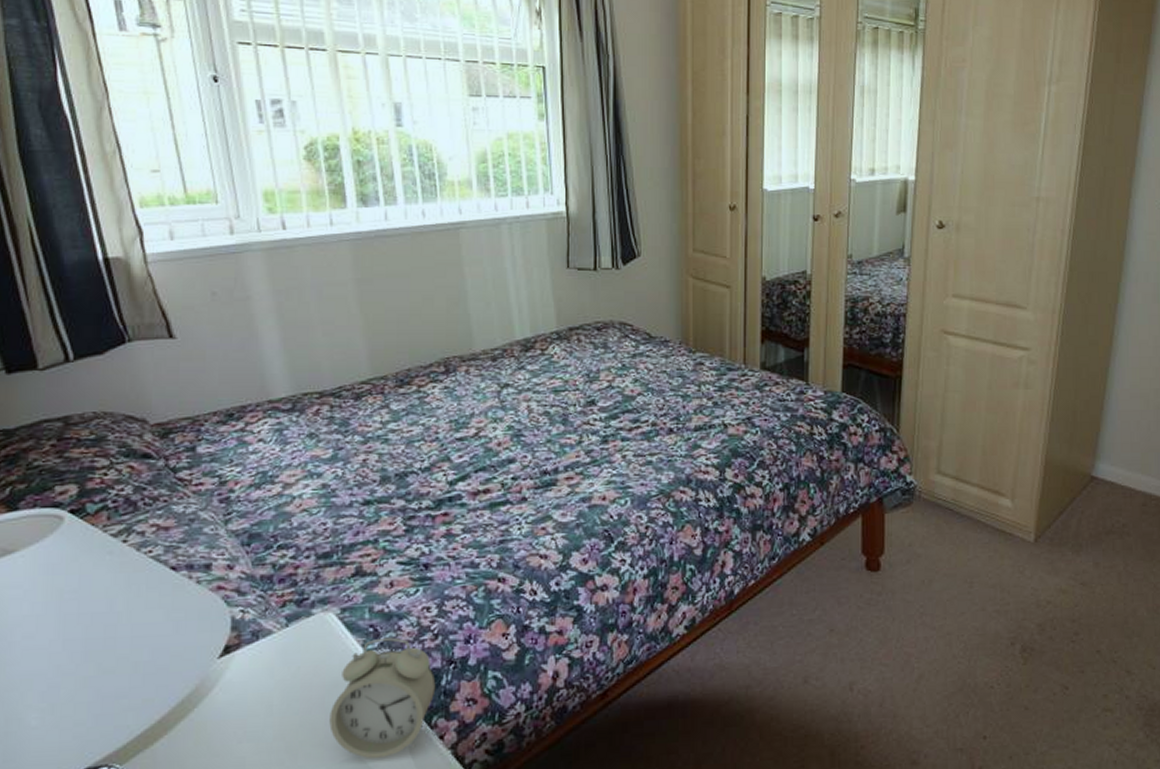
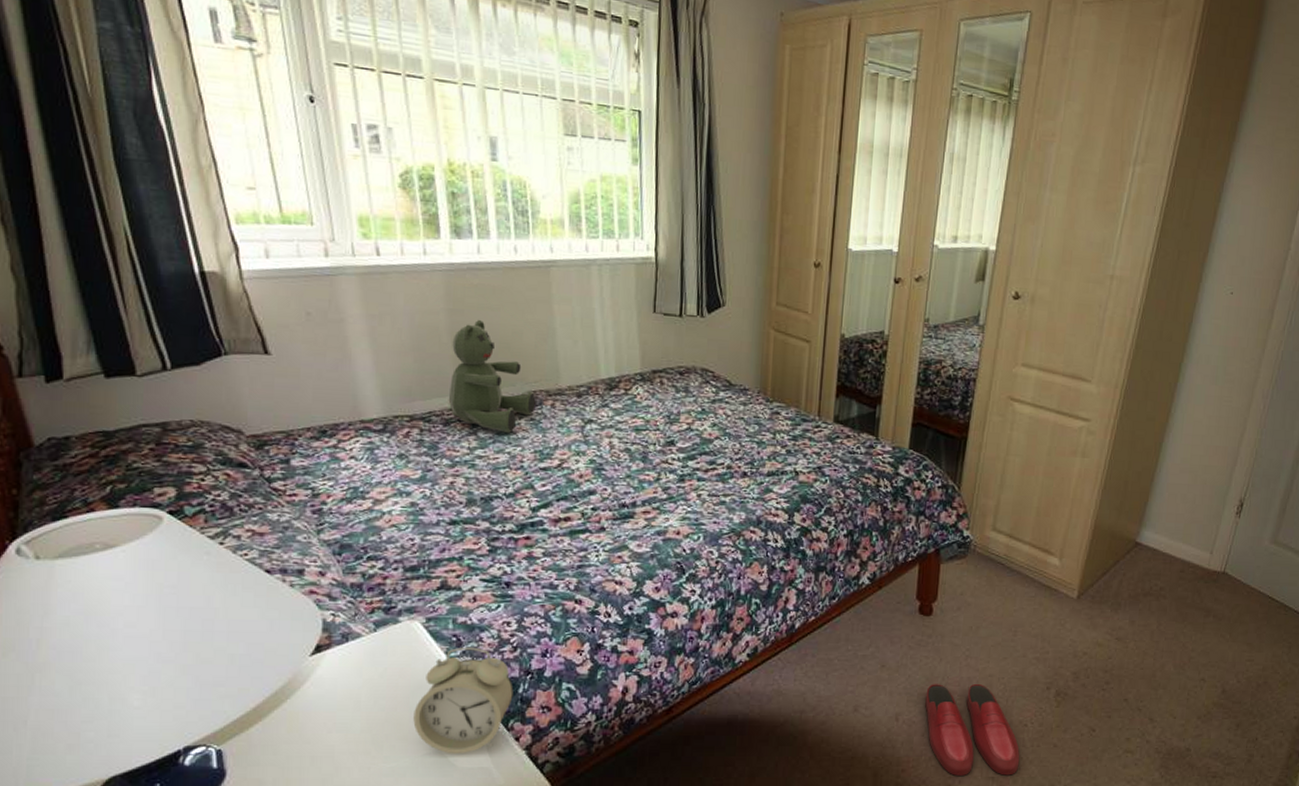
teddy bear: none [358,287,449,403] -> present [448,319,536,433]
slippers: none [881,643,989,751] -> present [925,683,1020,777]

